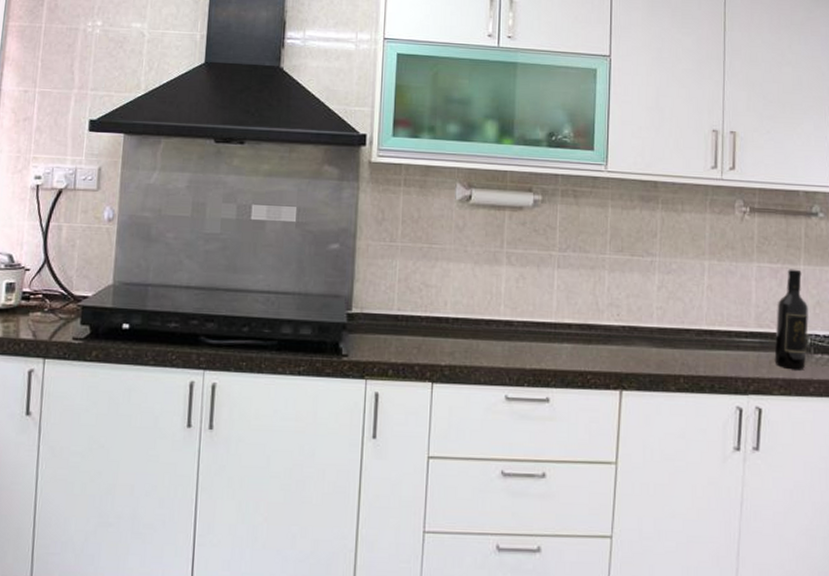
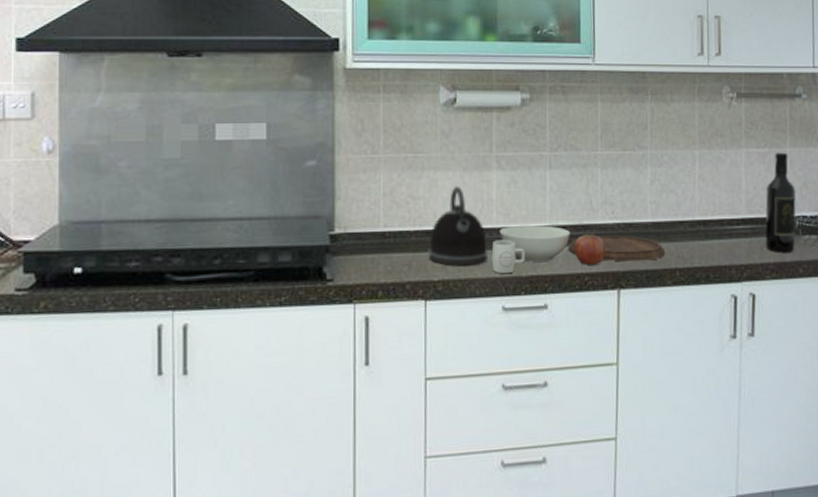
kettle: none [437,277,495,354] -> present [428,185,489,266]
mug: none [497,332,529,365] -> present [491,240,525,274]
bowl: none [506,319,575,356] -> present [499,224,570,262]
cutting board: none [572,336,670,365] -> present [568,235,666,262]
fruit: none [579,332,609,365] -> present [574,232,606,266]

